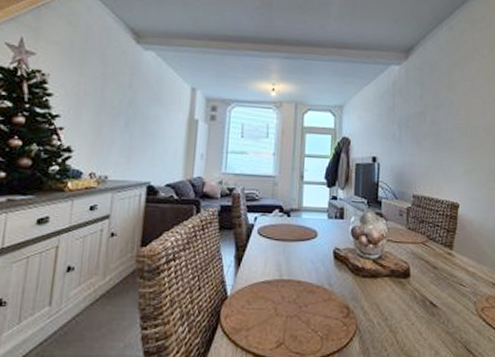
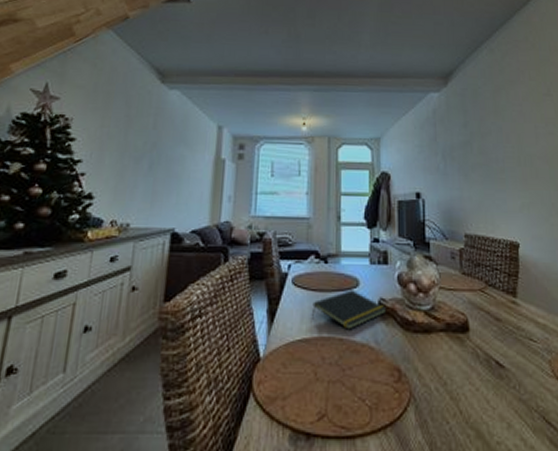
notepad: none [275,240,341,274] -> present [312,290,387,330]

